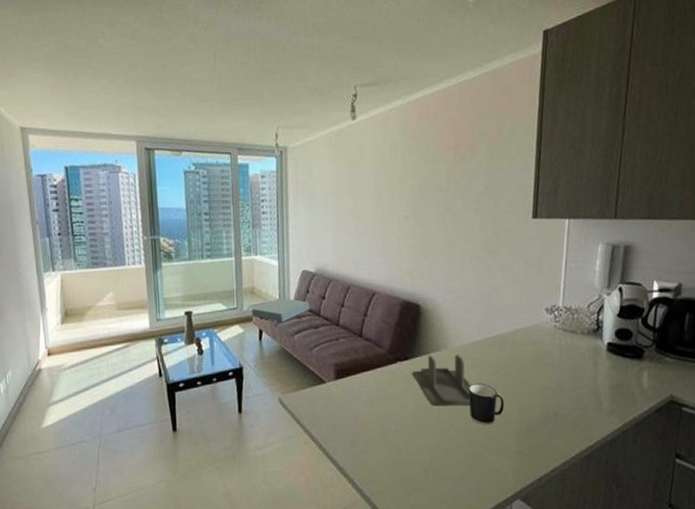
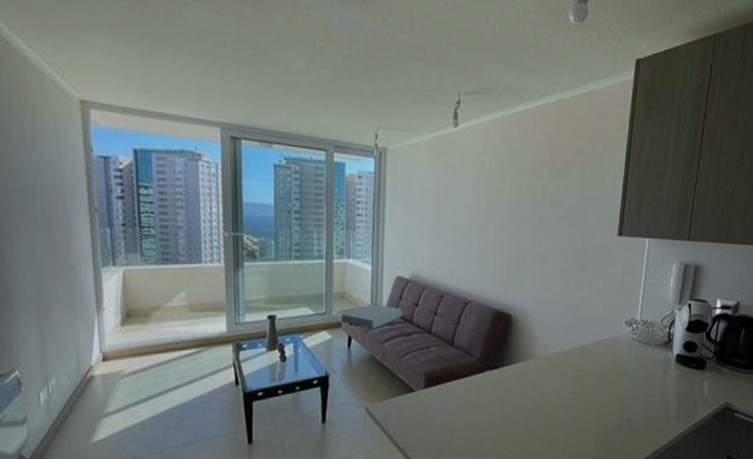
napkin holder: present [412,355,471,407] -> none [501,364,554,415]
mug: present [468,384,504,425] -> none [552,392,584,432]

